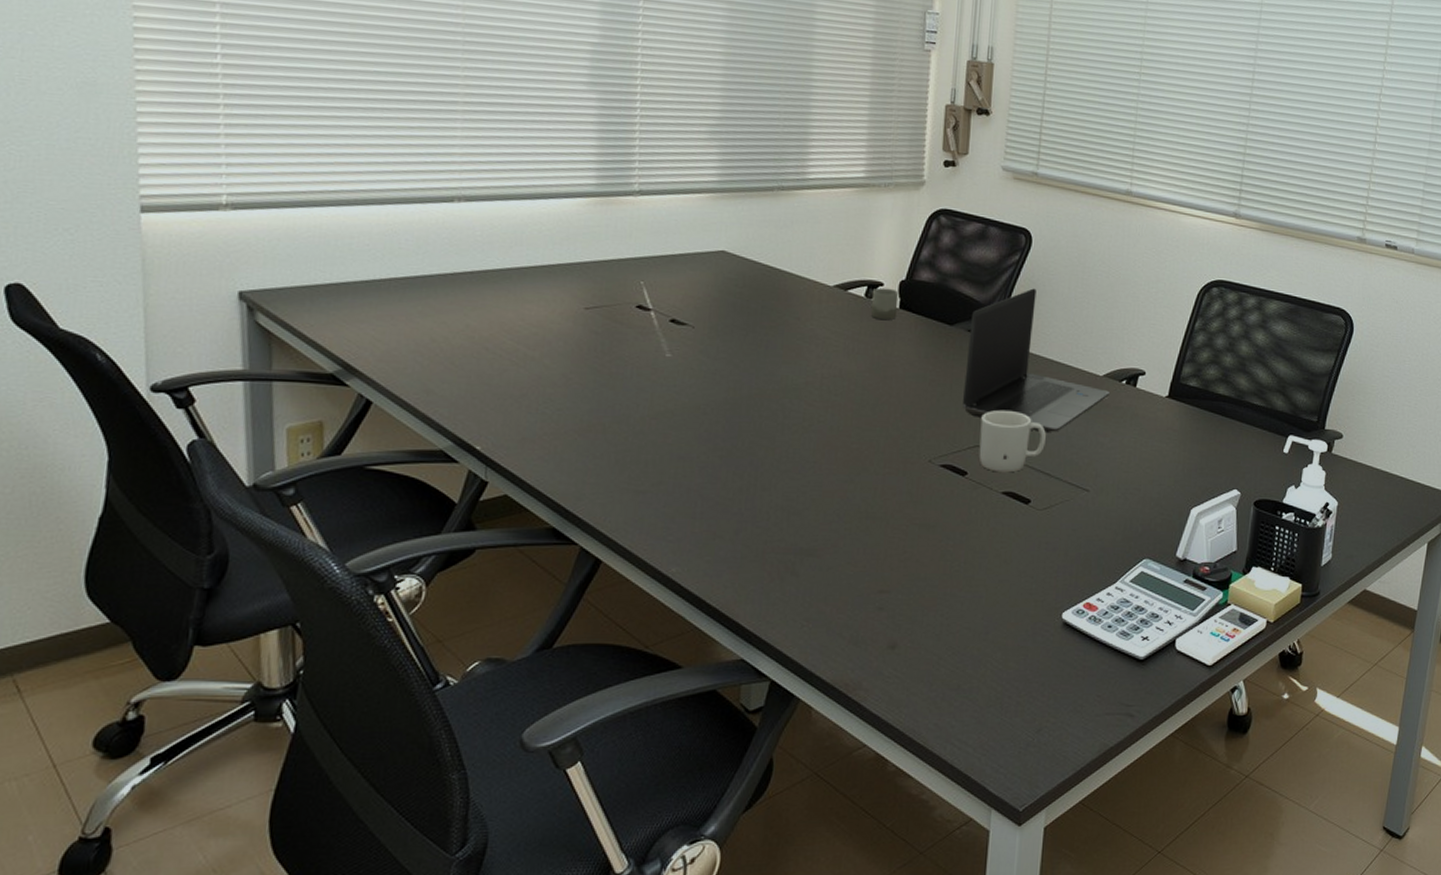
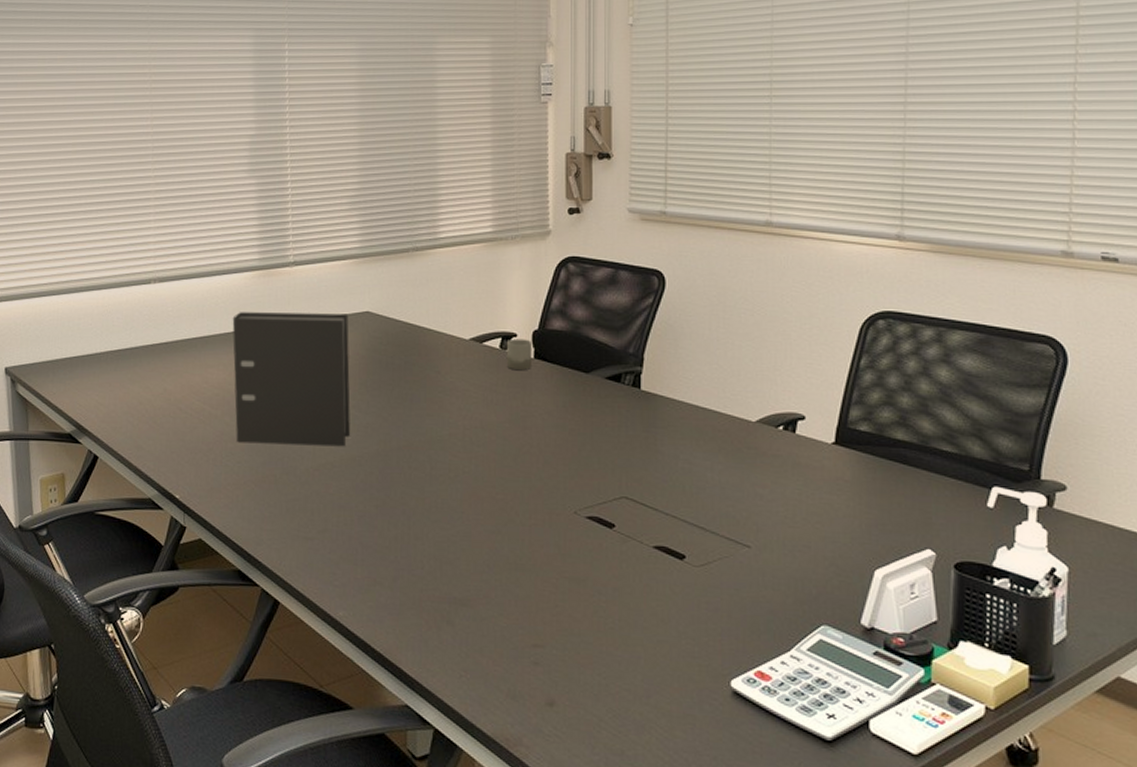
binder: none [557,242,701,394] -> present [232,312,350,447]
laptop computer: present [963,288,1109,432] -> none [605,331,765,483]
mug: present [978,409,1047,473] -> none [625,459,698,526]

